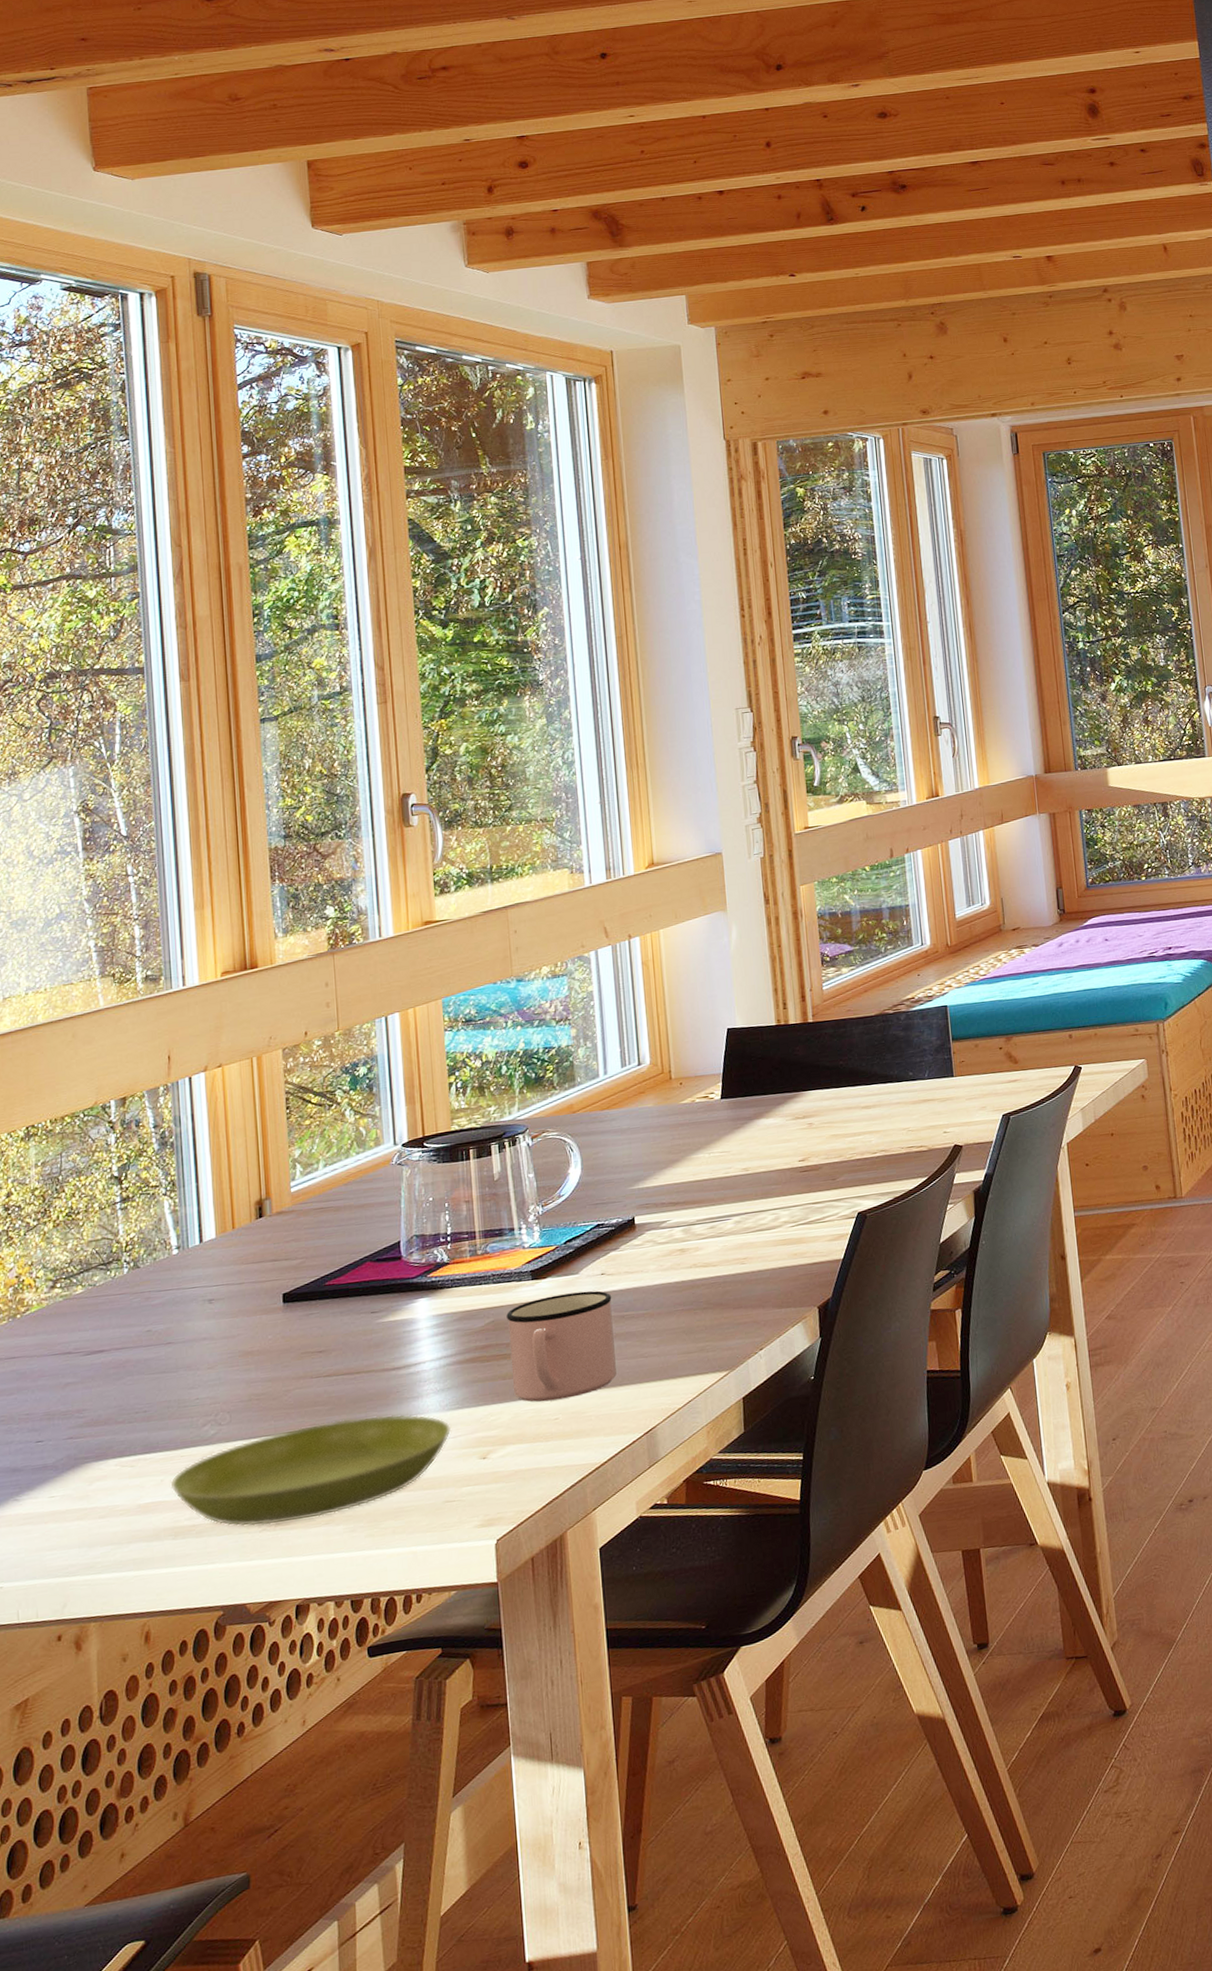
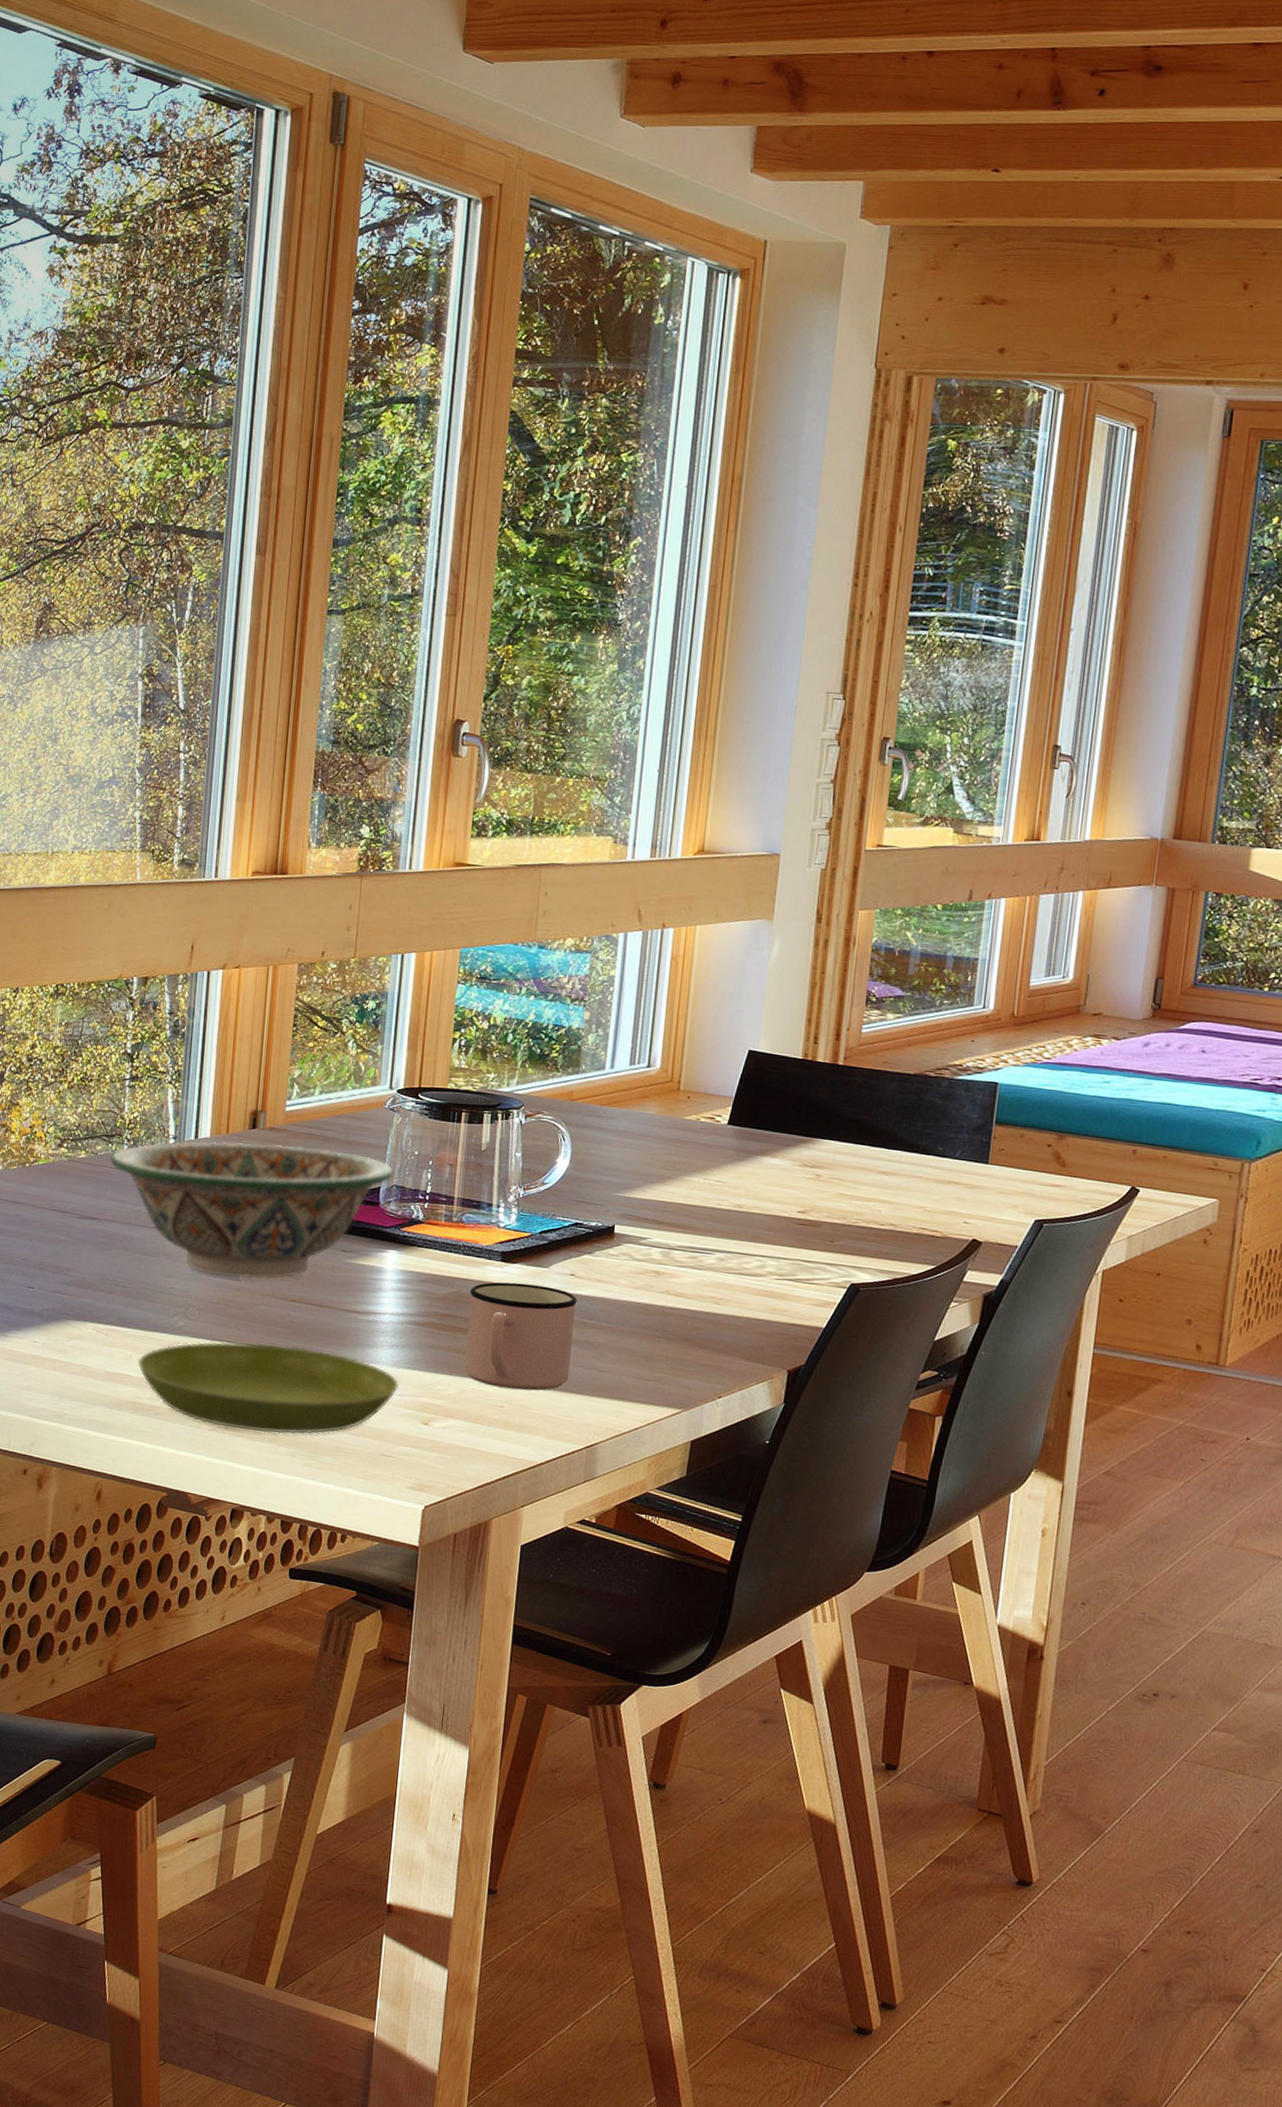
decorative bowl: none [110,1214,411,1375] -> present [110,1141,394,1279]

